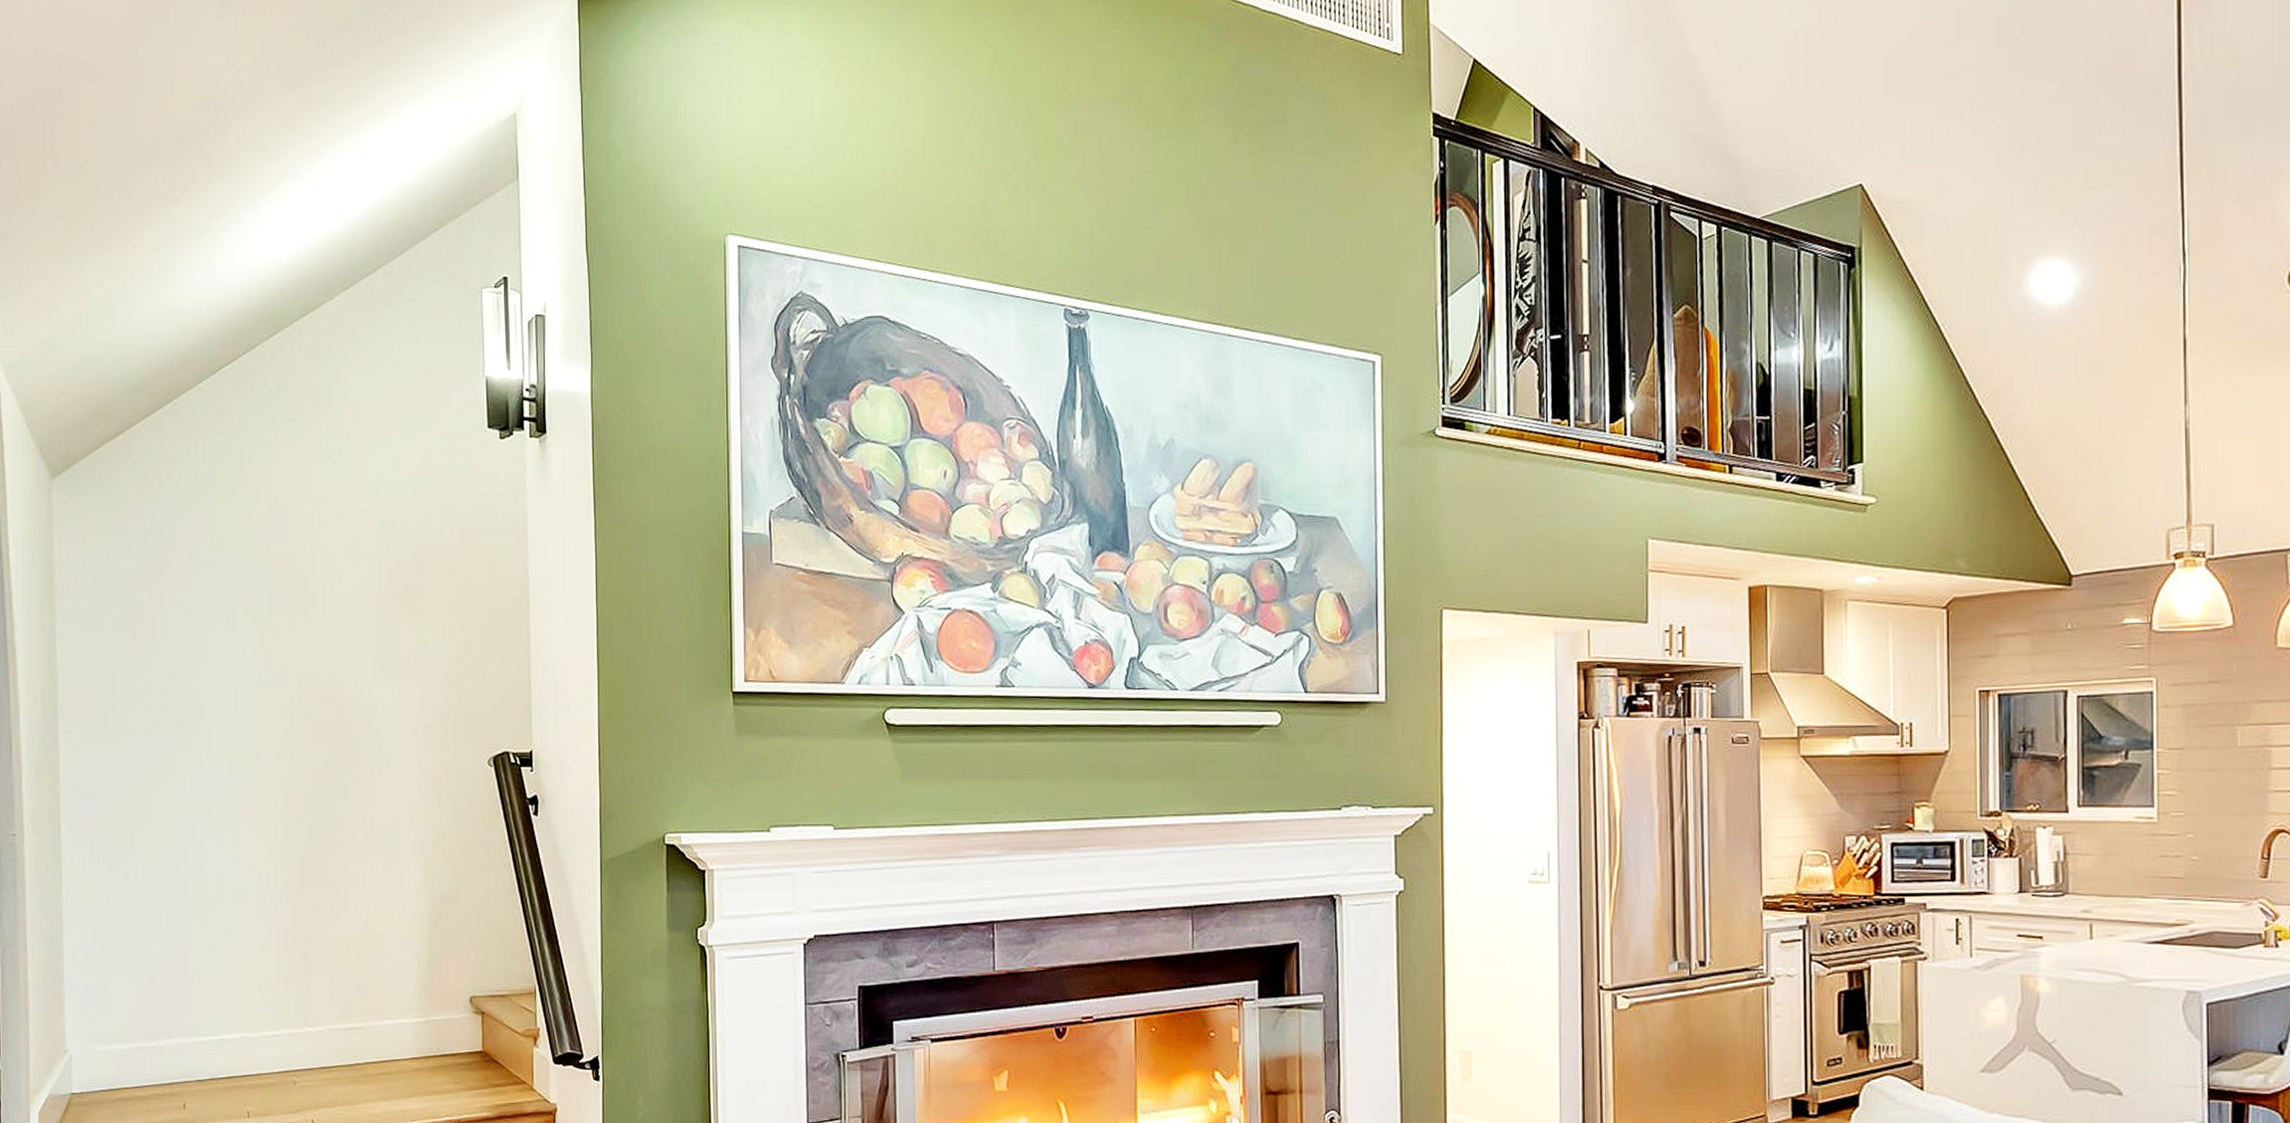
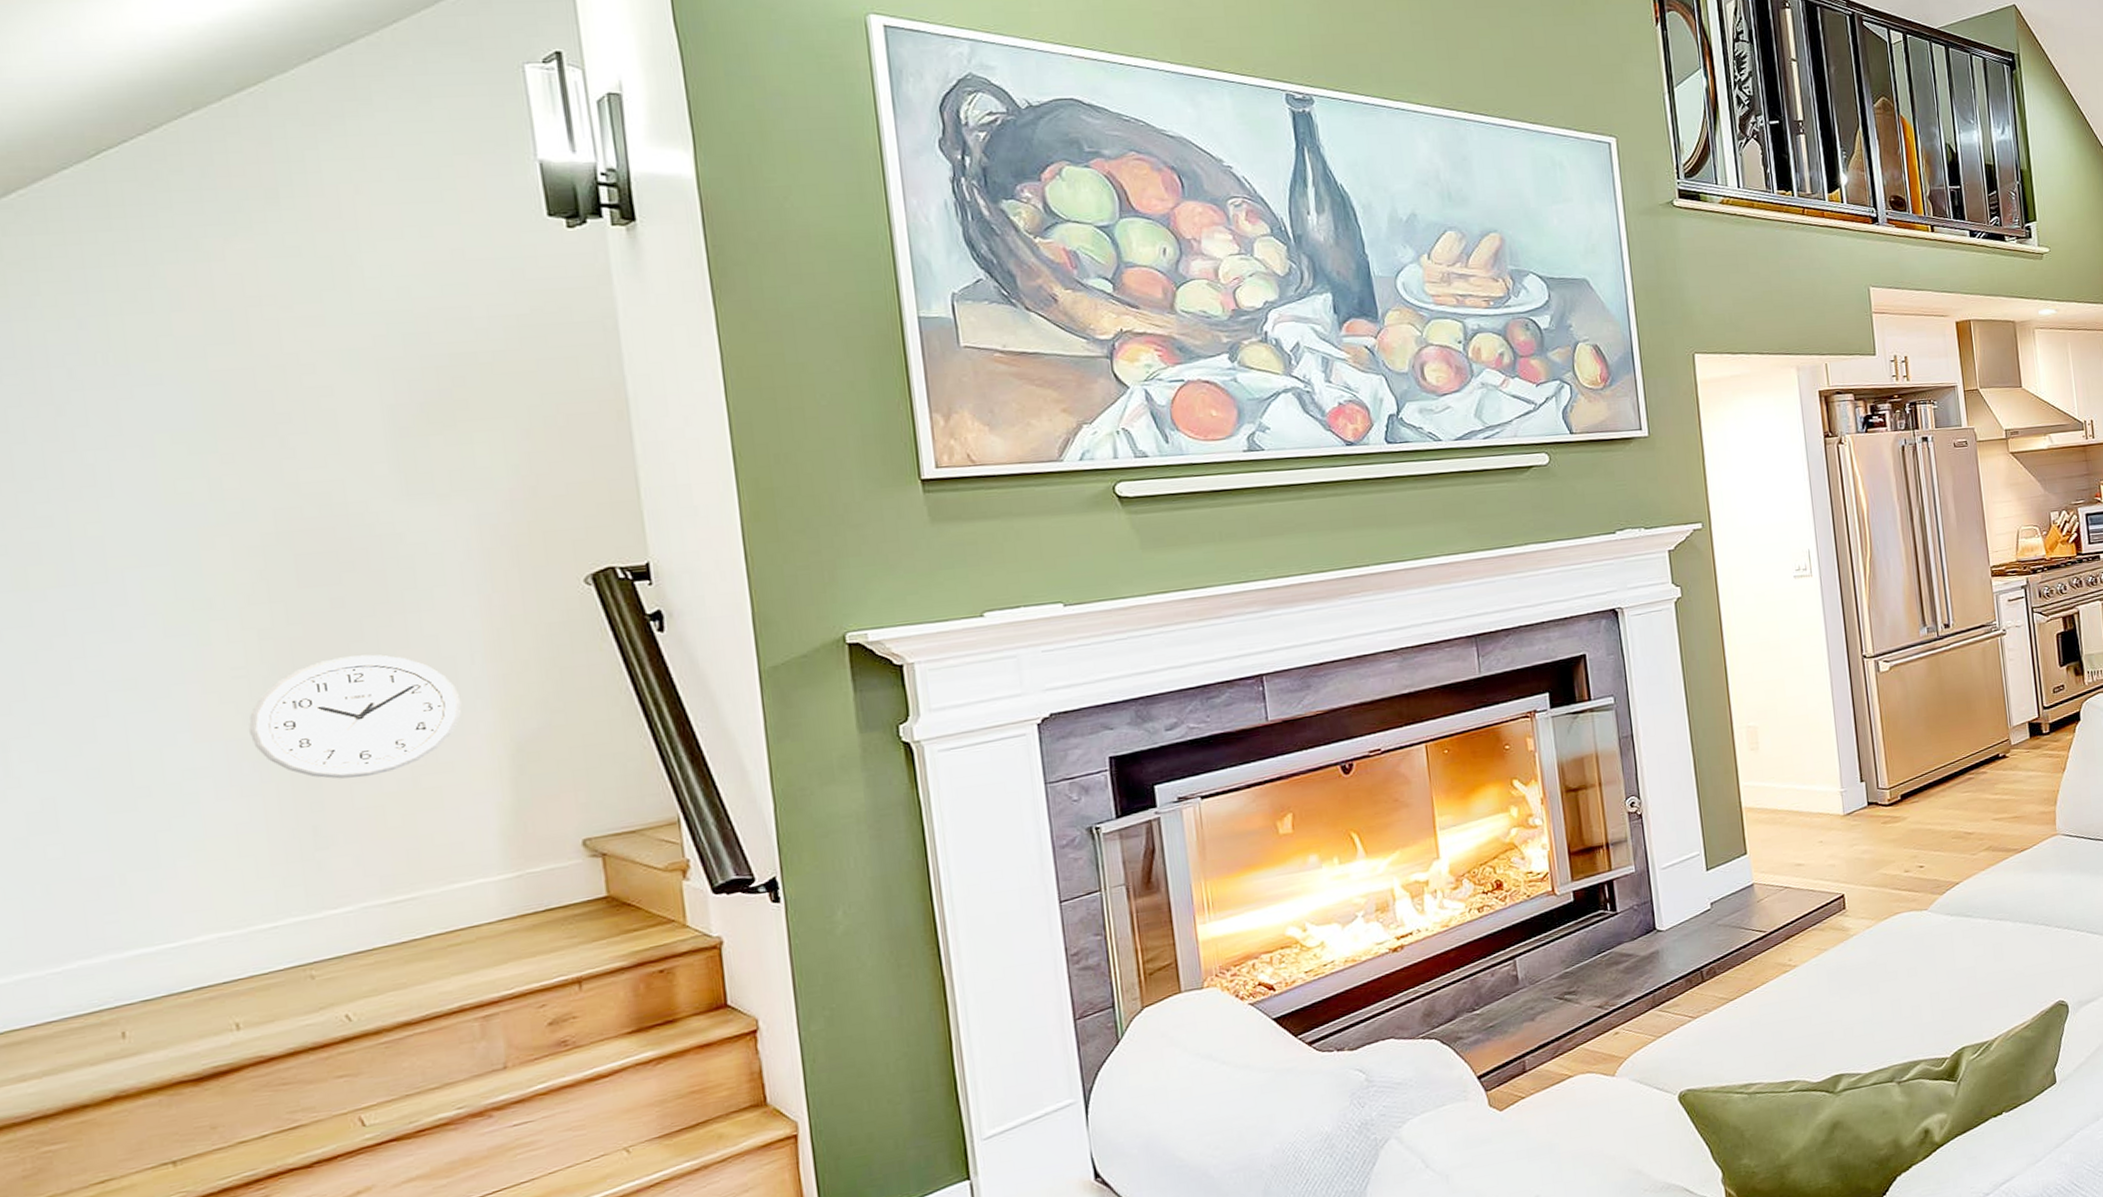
wall clock: none [272,810,401,917] -> present [249,654,462,779]

